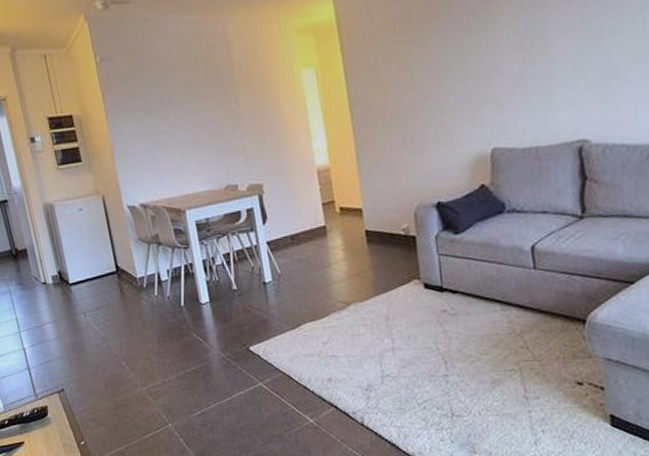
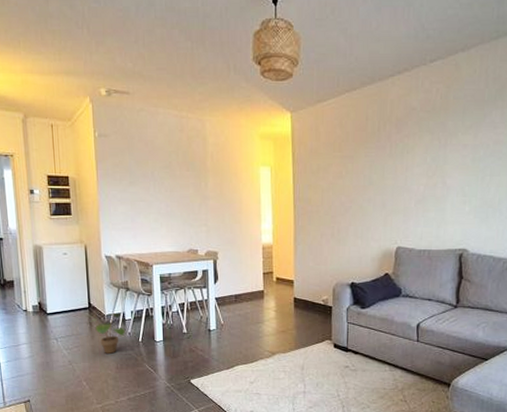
potted plant: none [116,274,163,325] -> present [87,313,125,354]

